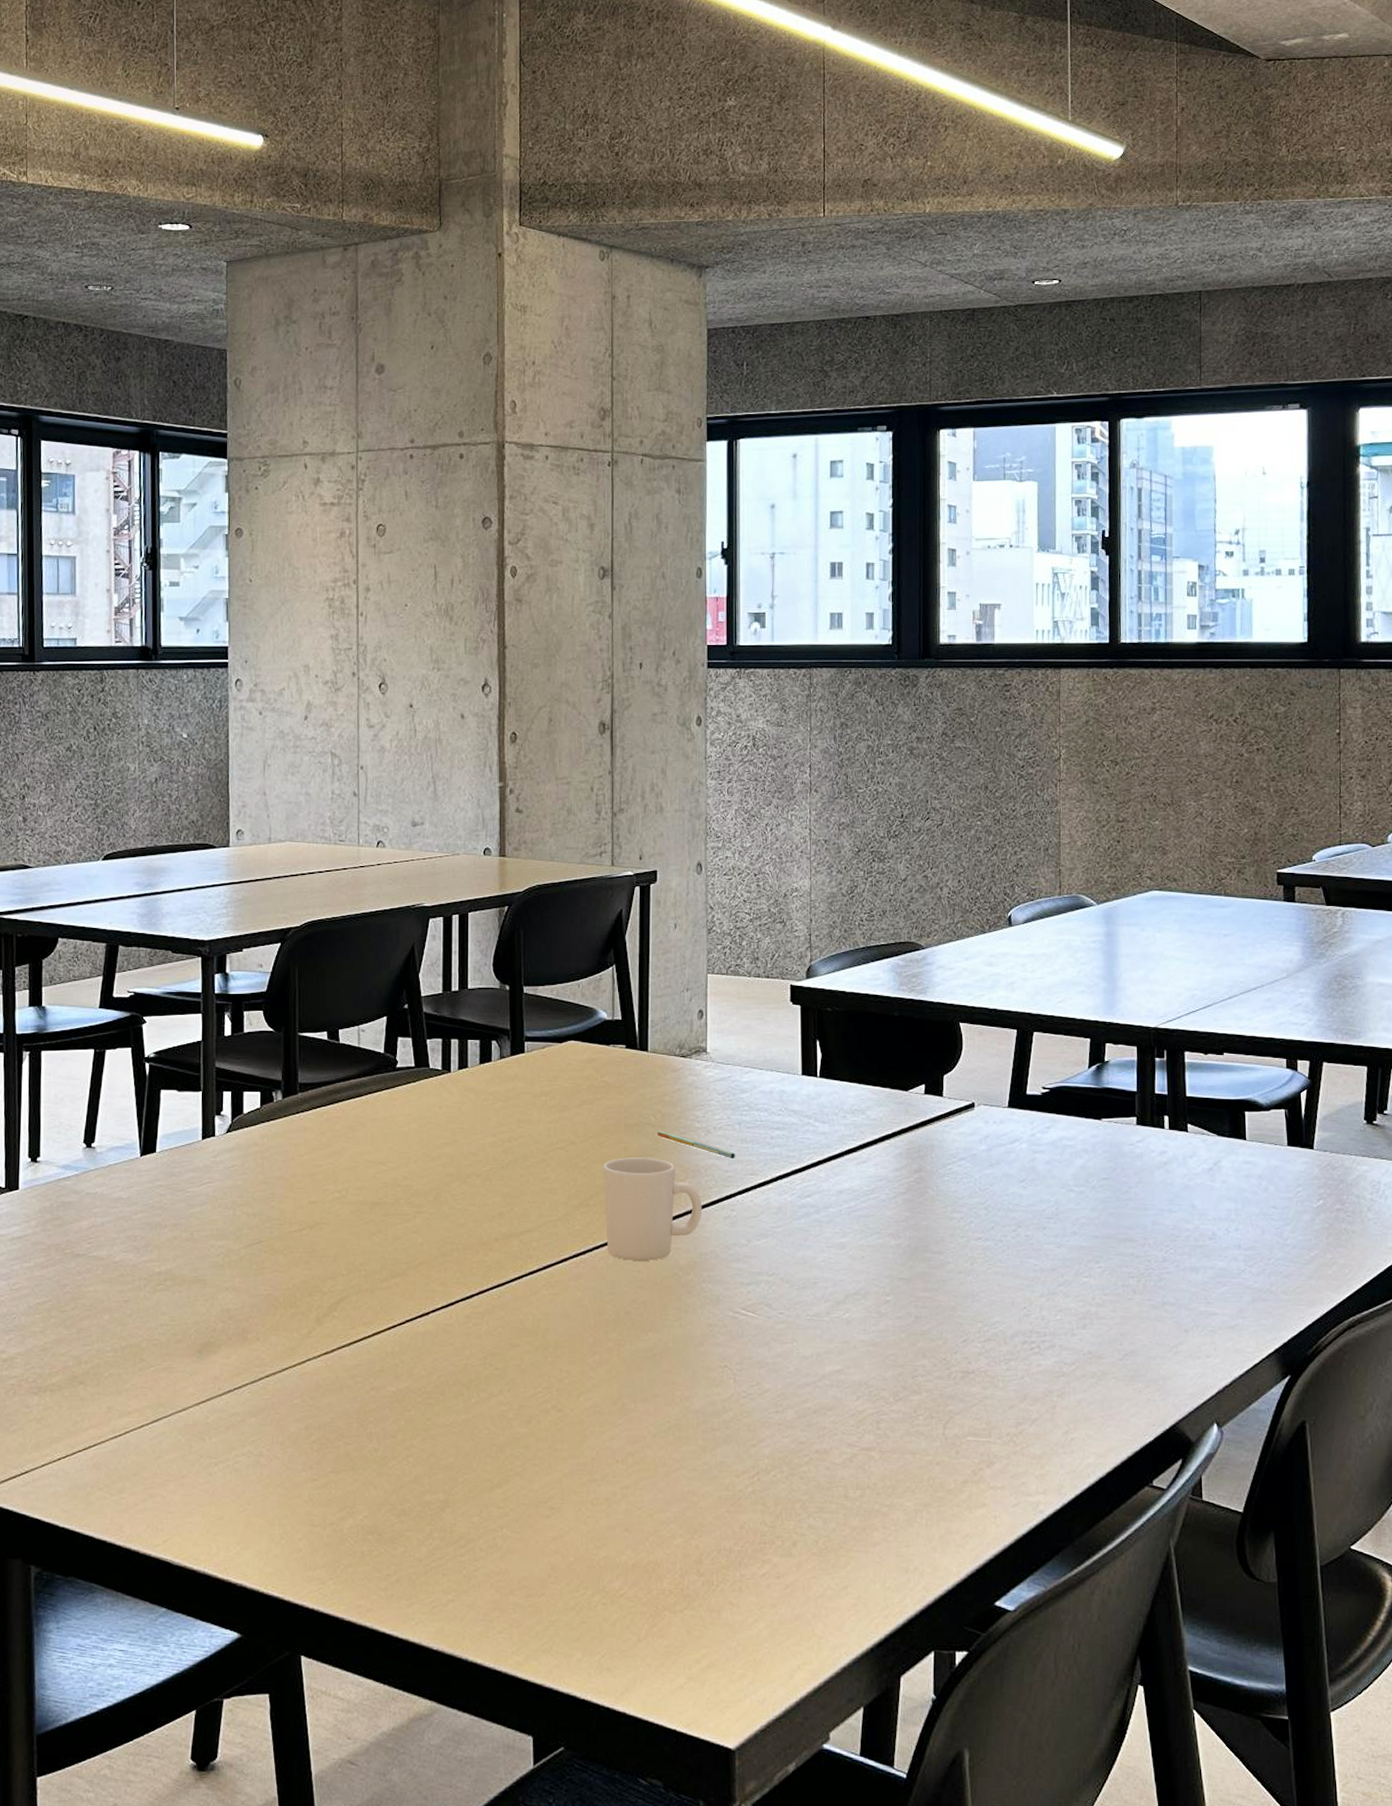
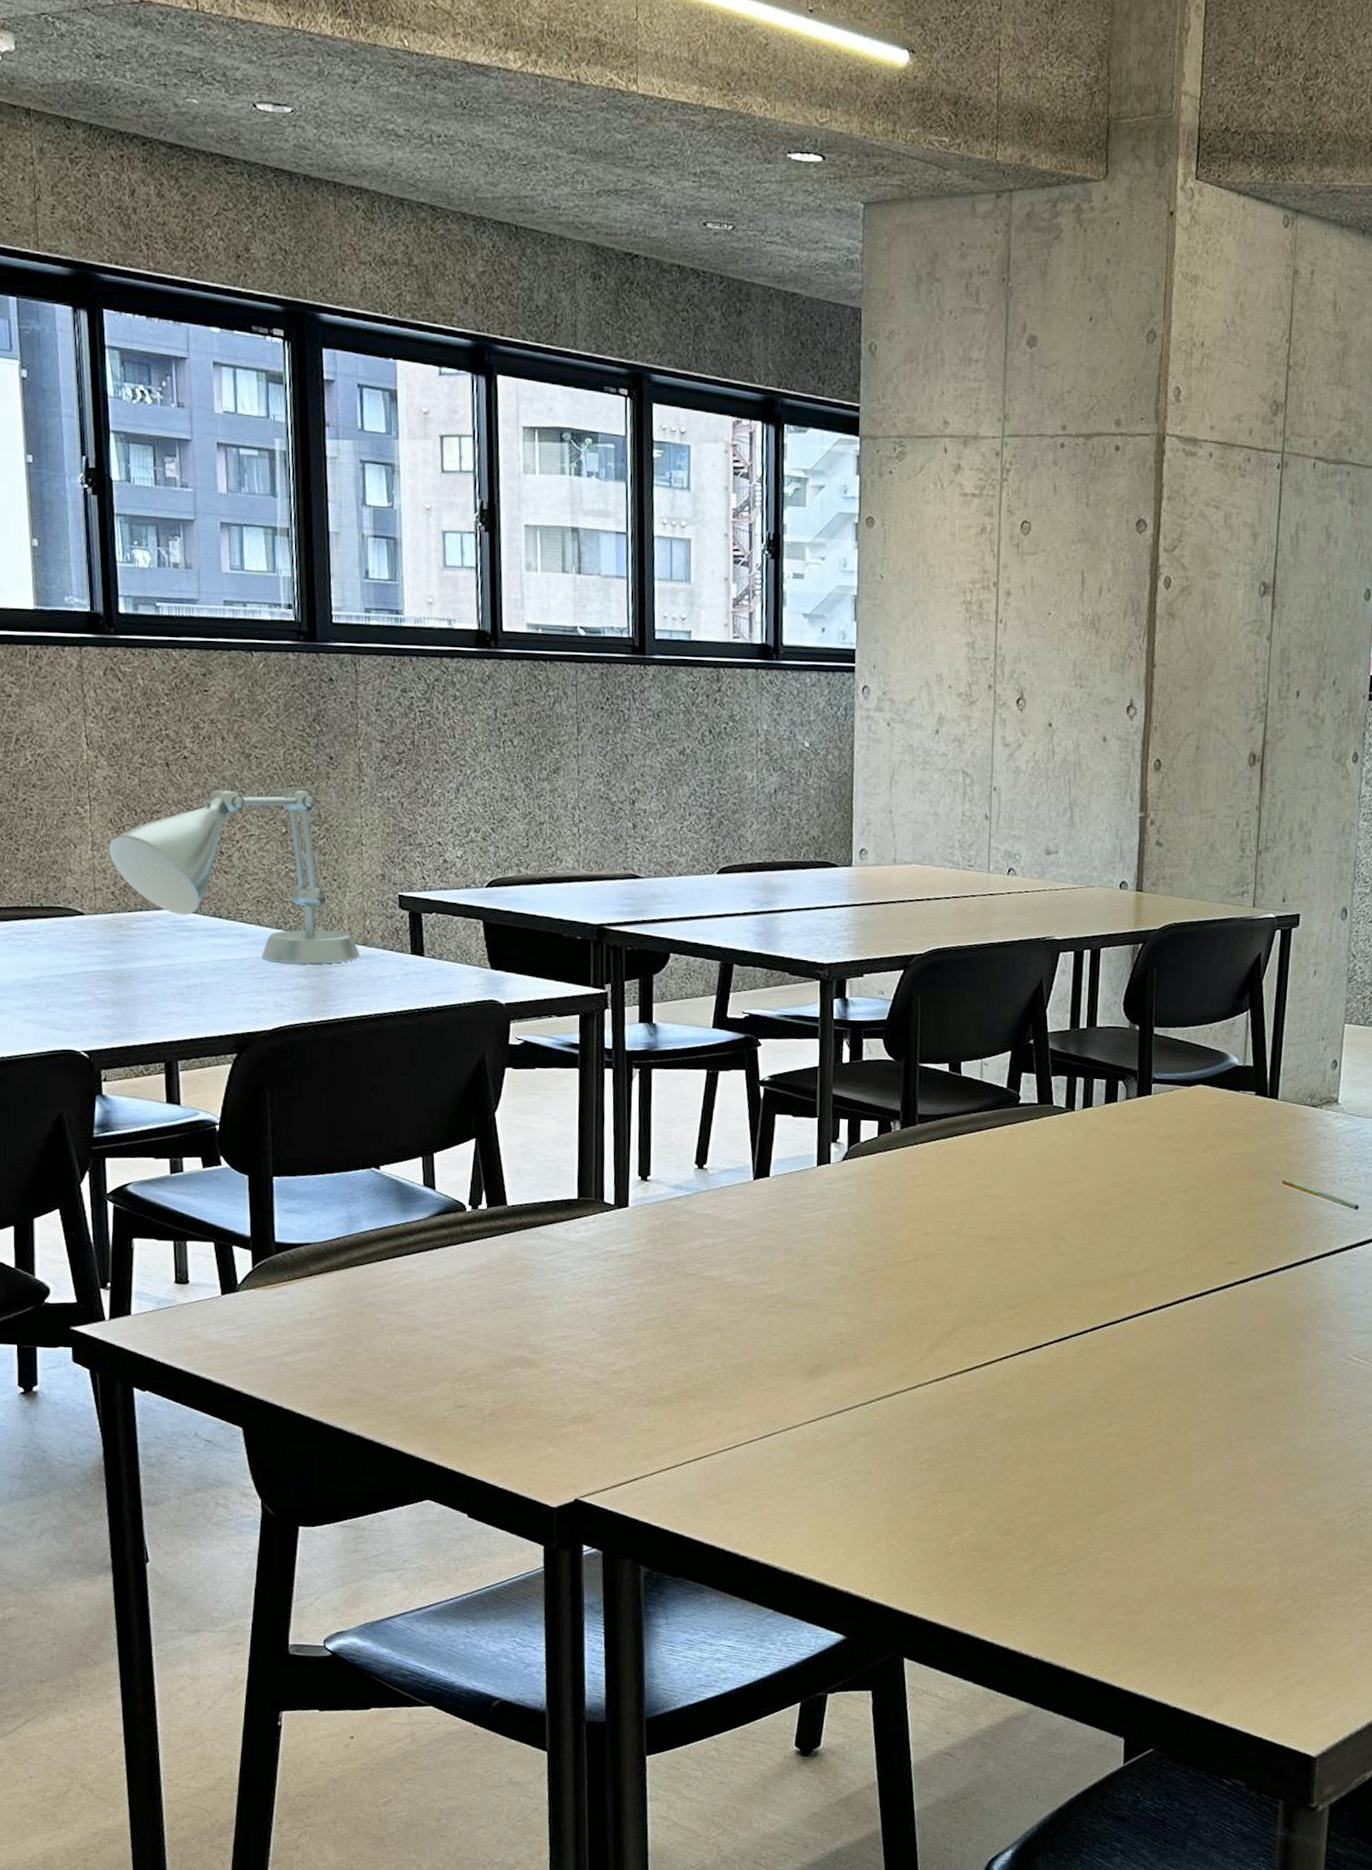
mug: present [603,1157,702,1261] -> none [1223,1204,1322,1306]

